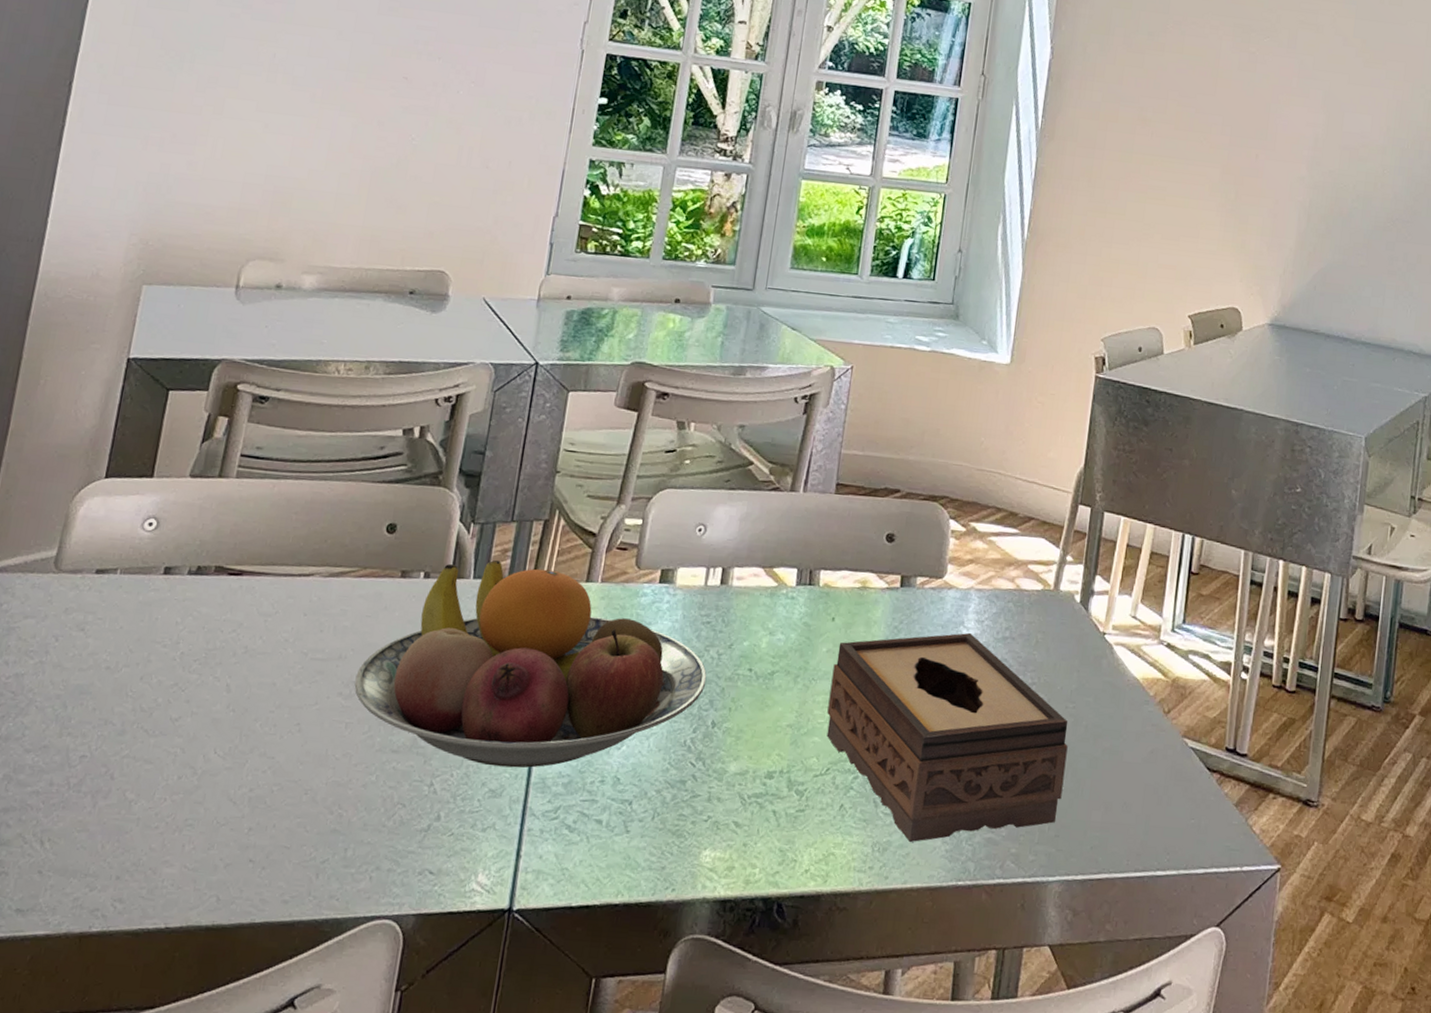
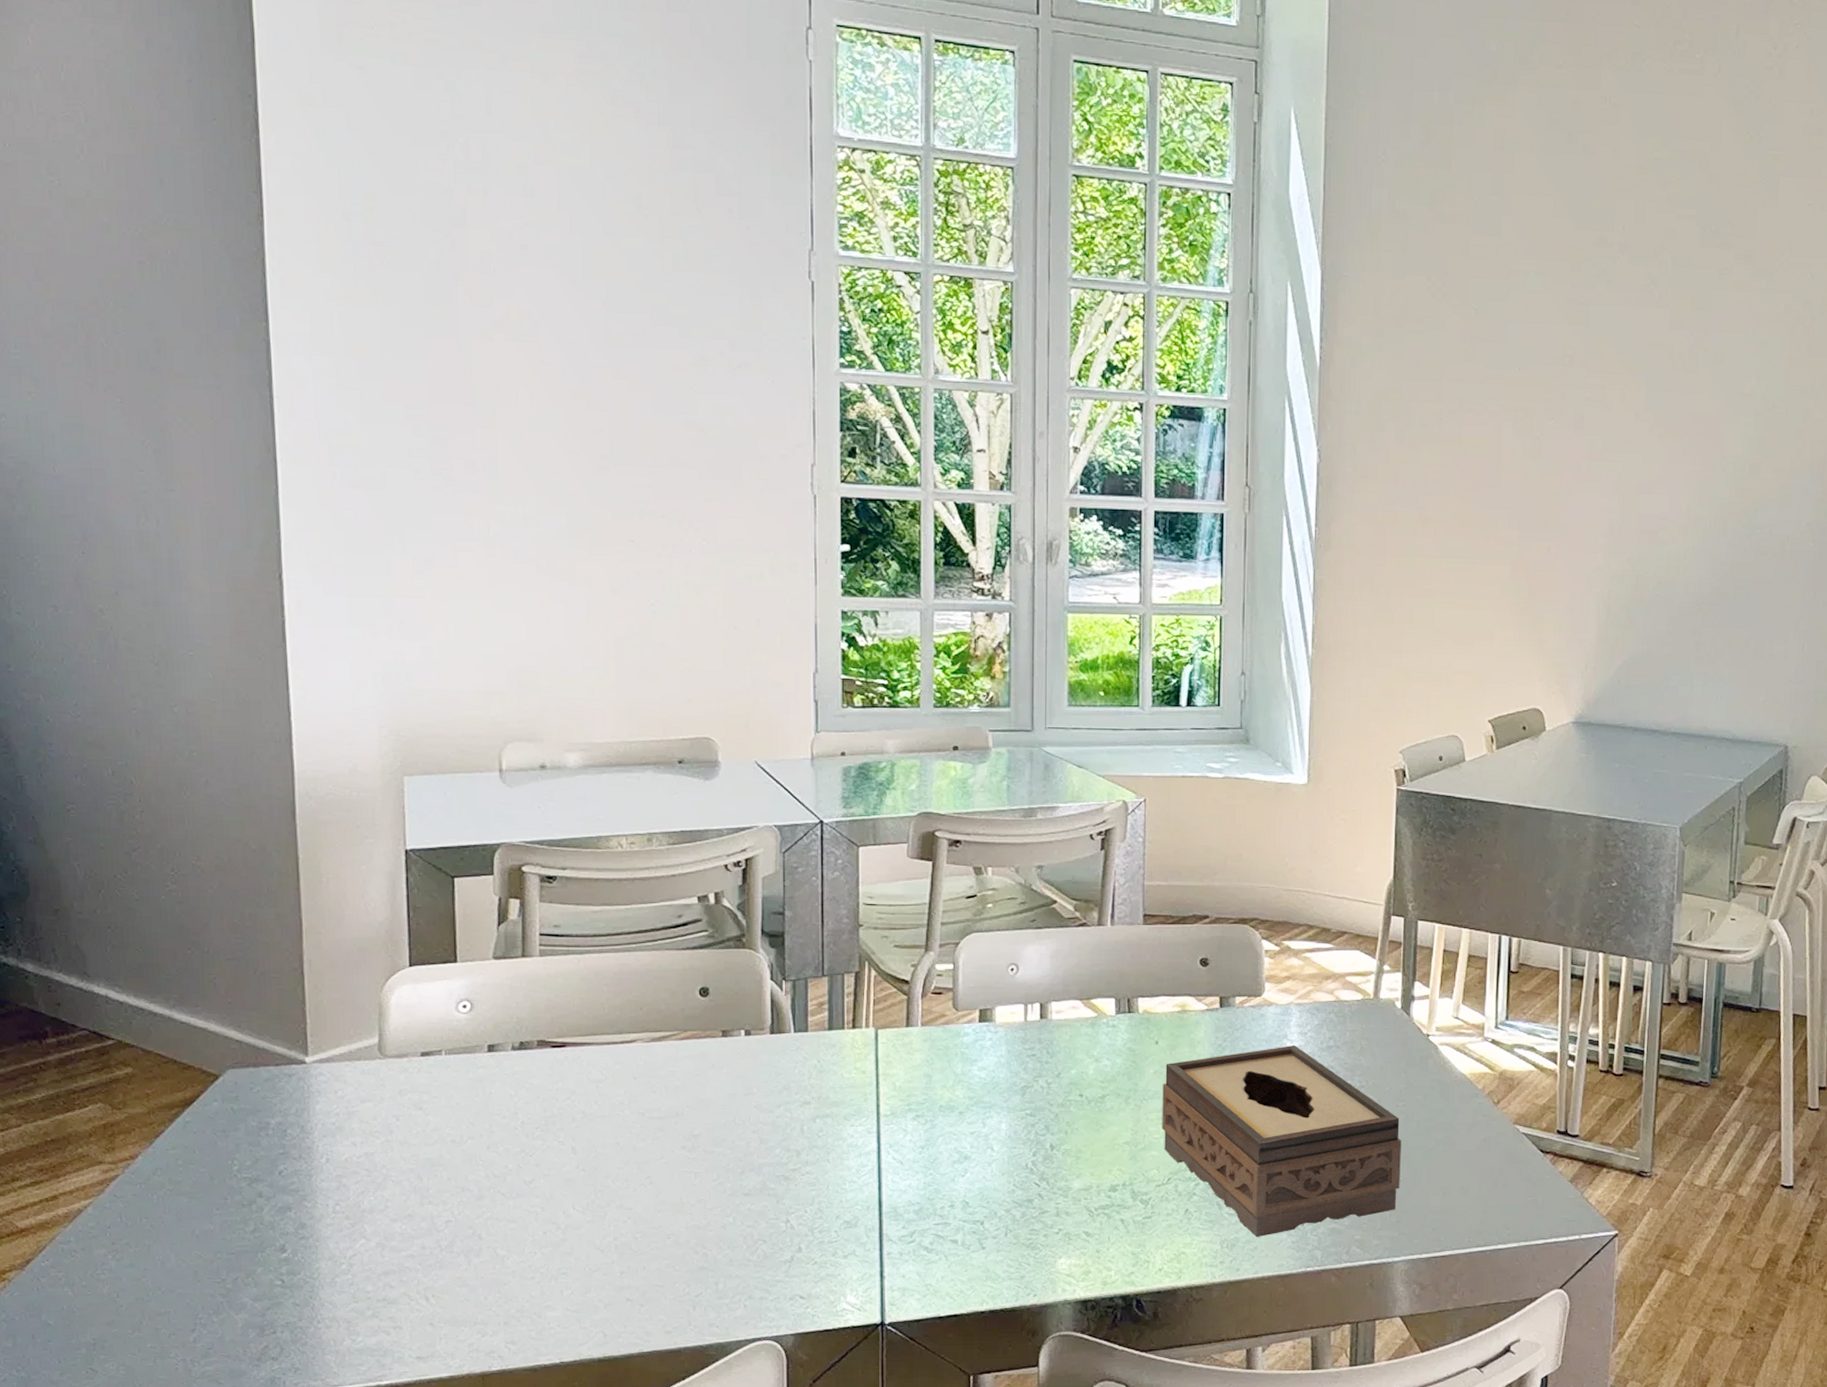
fruit bowl: present [354,559,707,768] -> none [696,1013,1039,1200]

